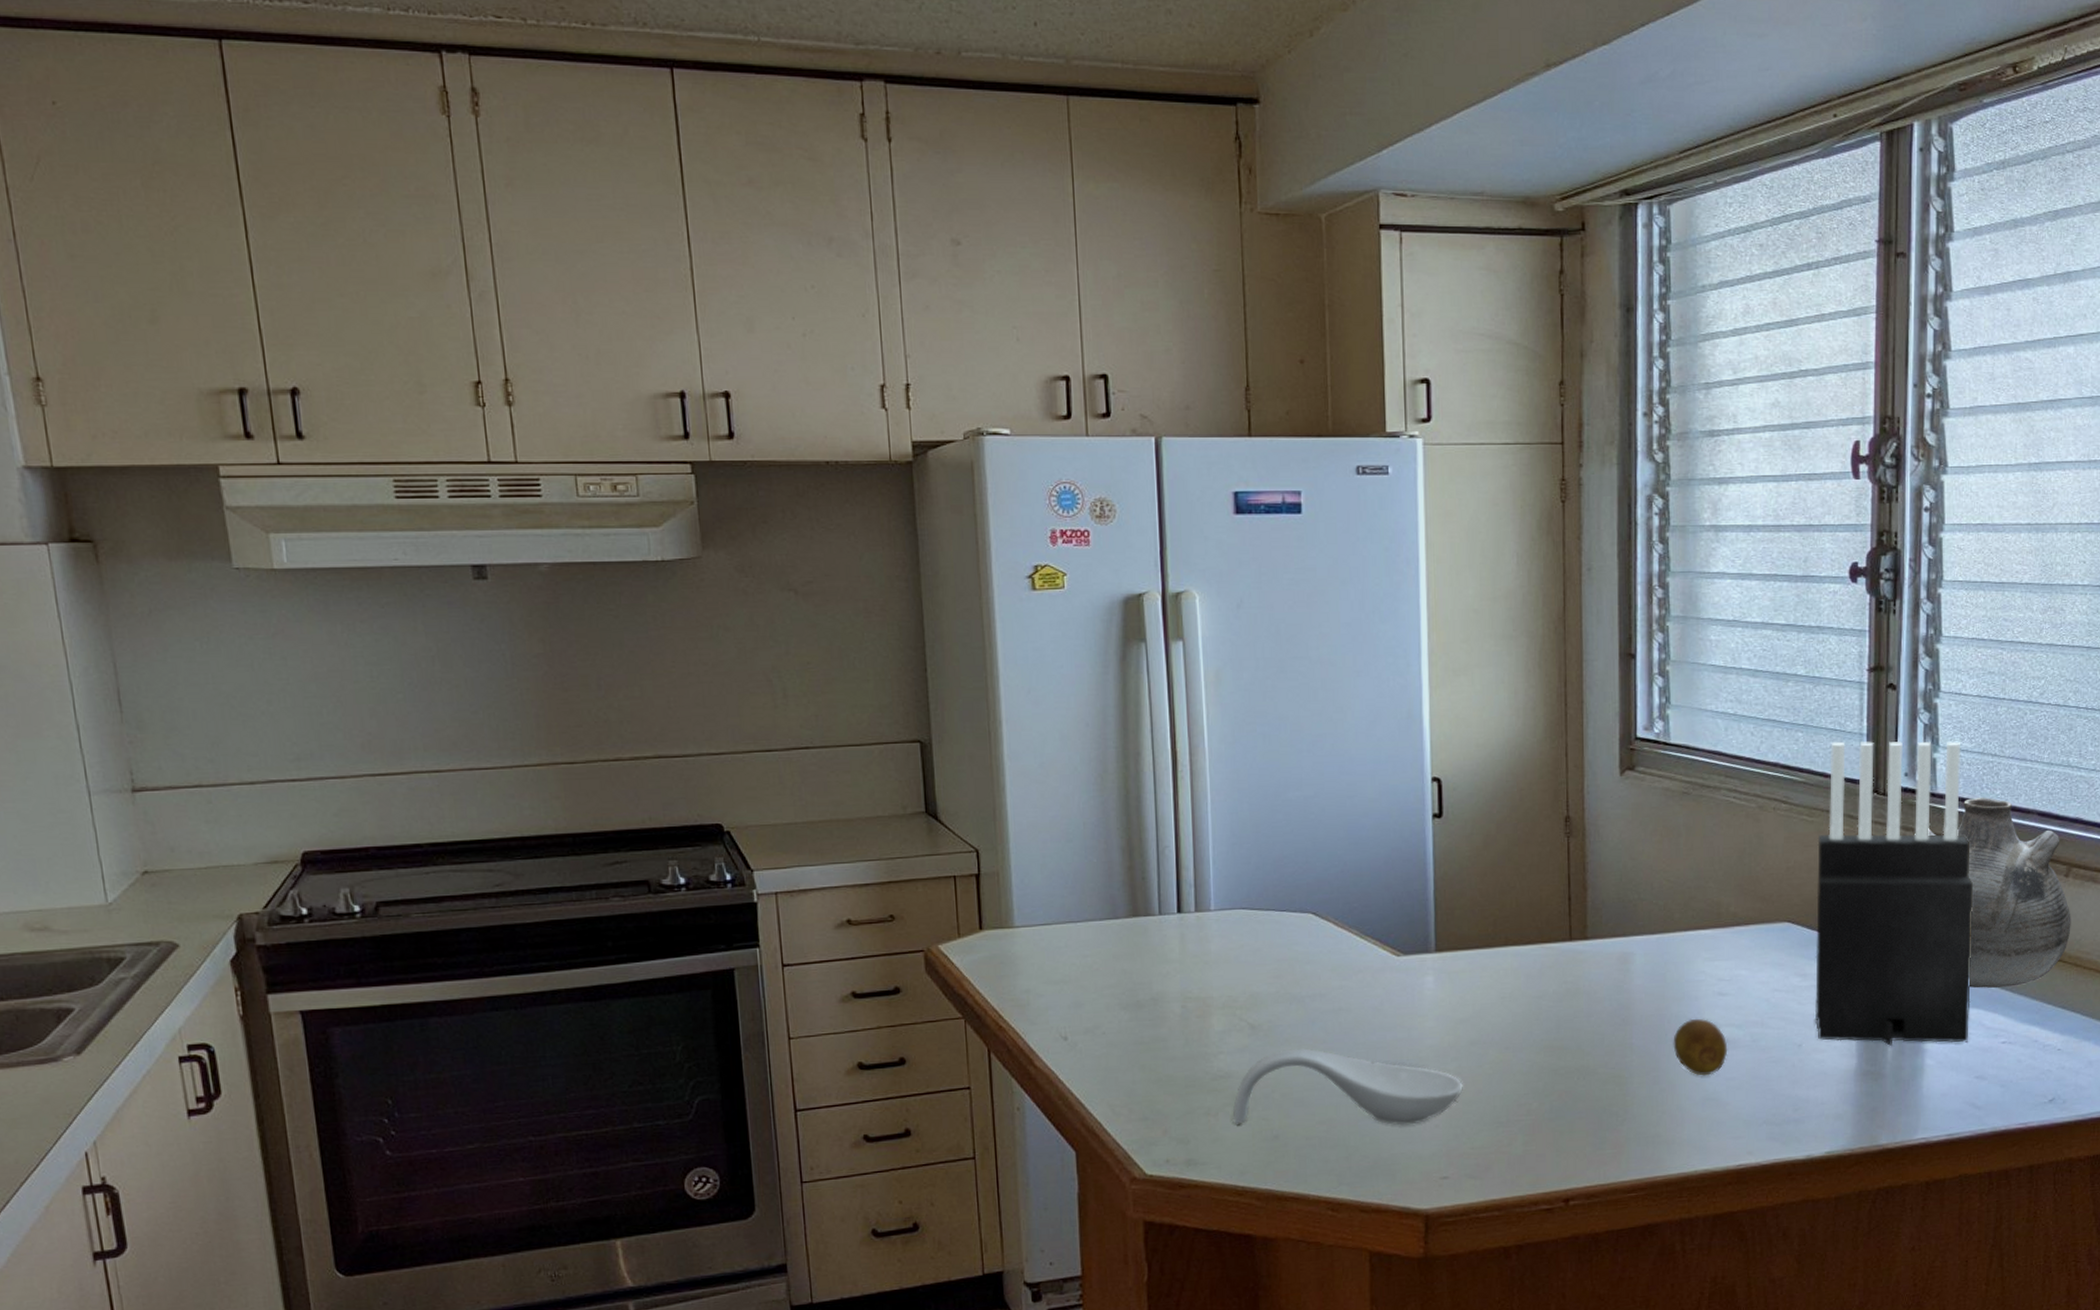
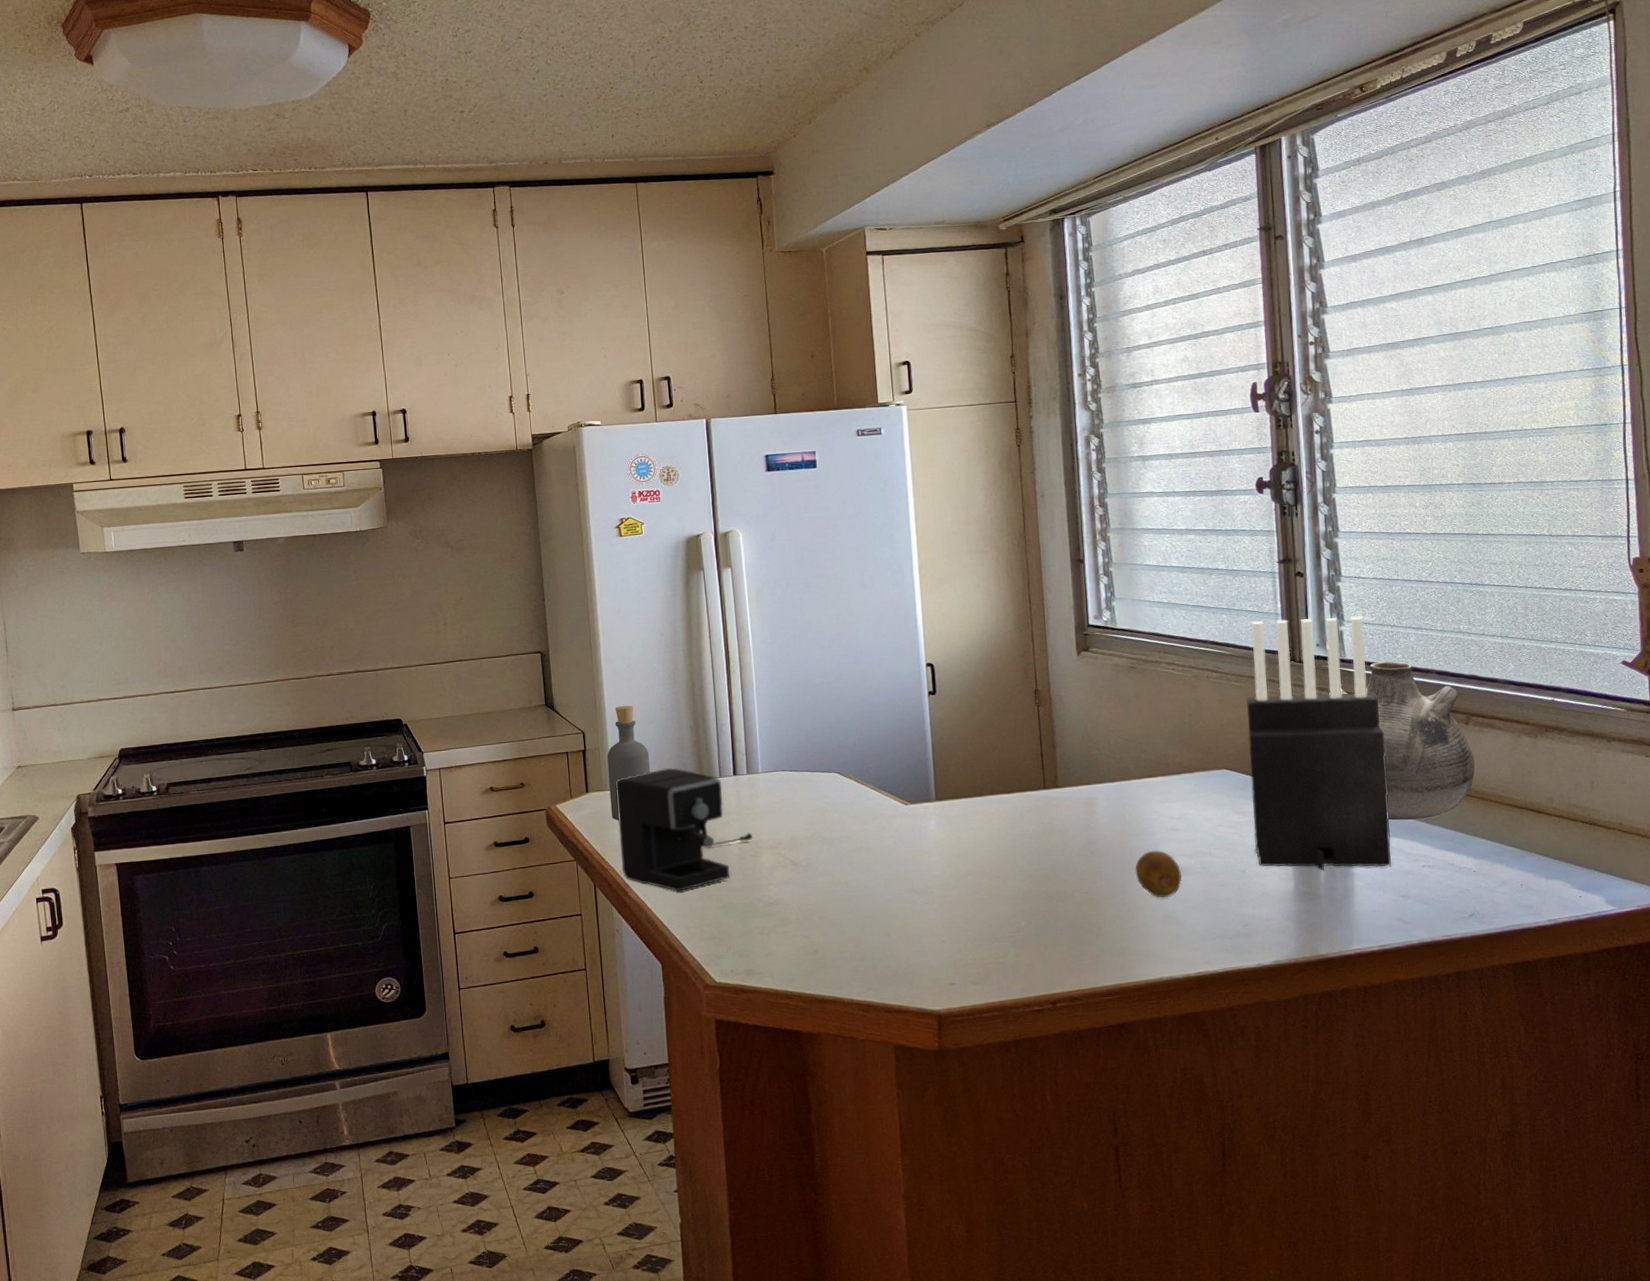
bottle: none [1009,817,1068,967] -> present [607,705,651,820]
coffee maker: none [1019,900,1200,1060] -> present [615,767,753,892]
spoon rest: present [1232,1048,1463,1126] -> none [781,880,964,942]

